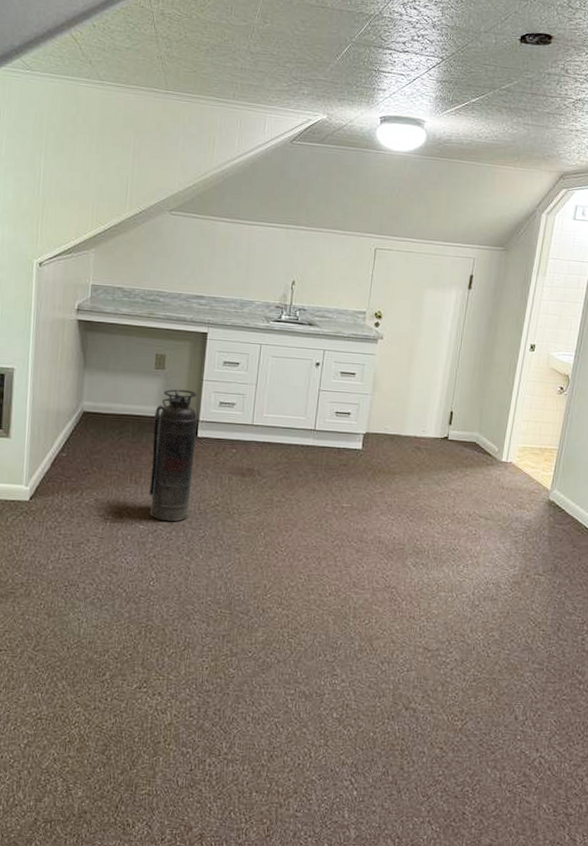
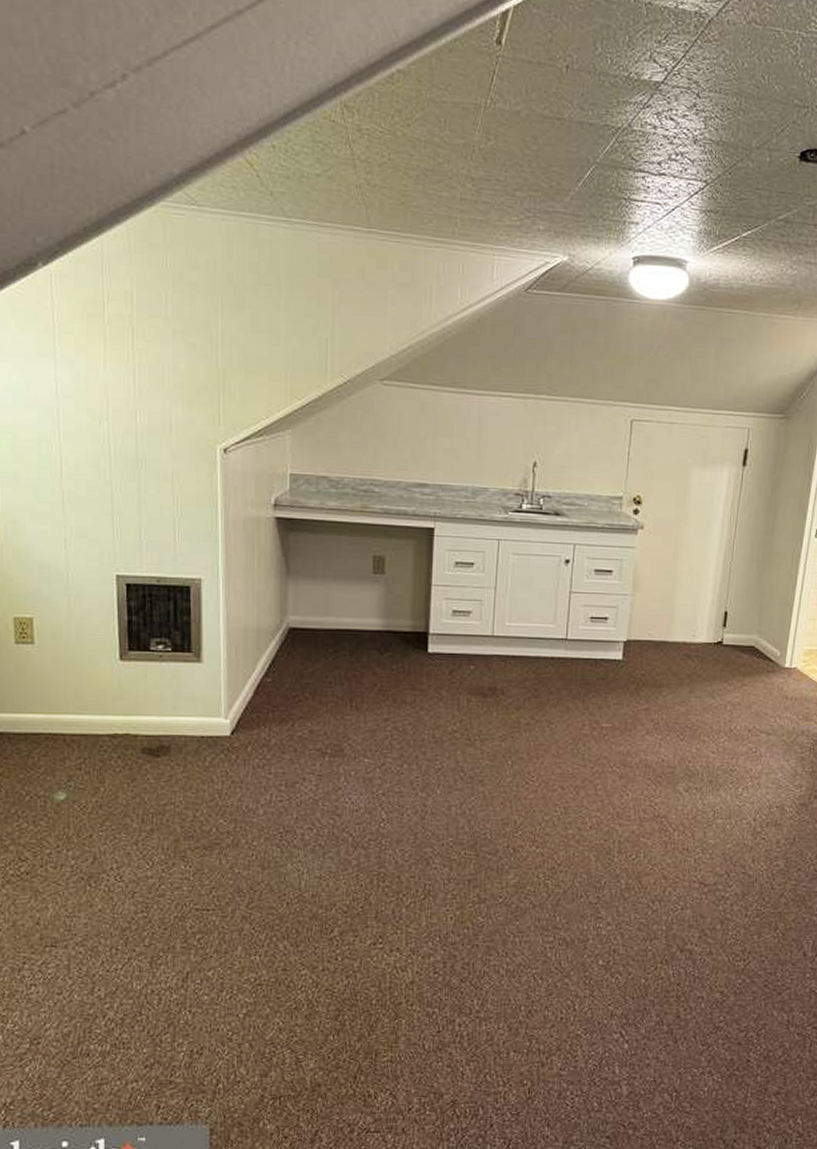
fire extinguisher: present [149,389,199,522] -> none [374,597,428,753]

